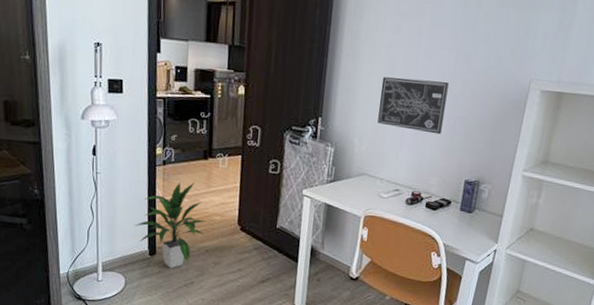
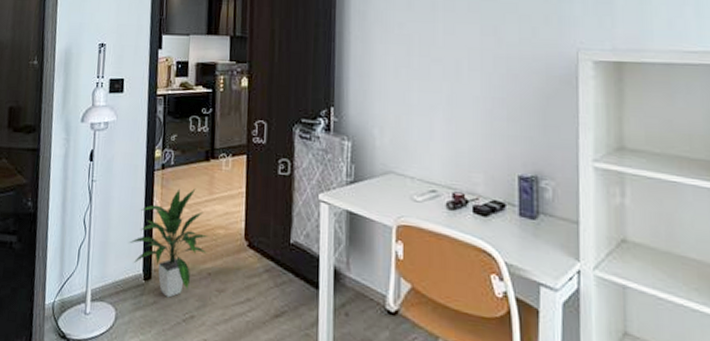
wall art: present [378,77,449,135] -> none [398,57,479,120]

